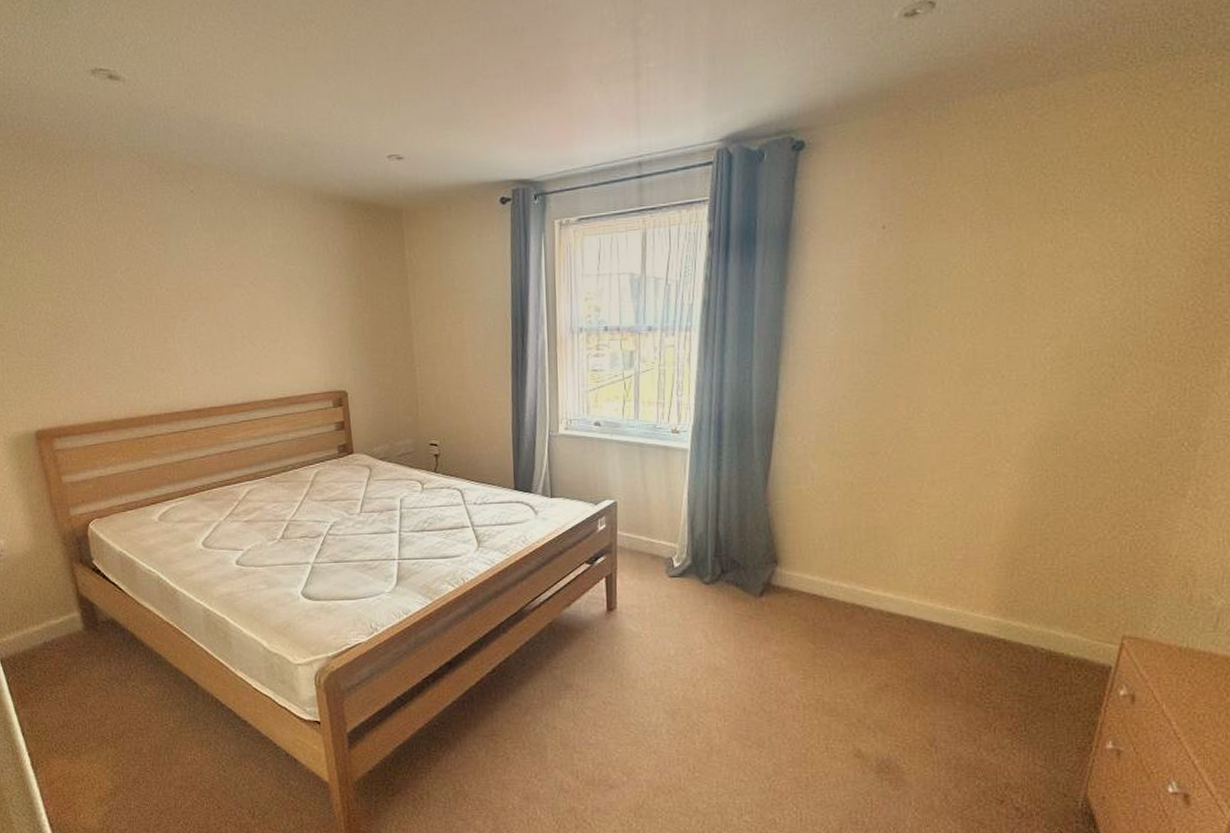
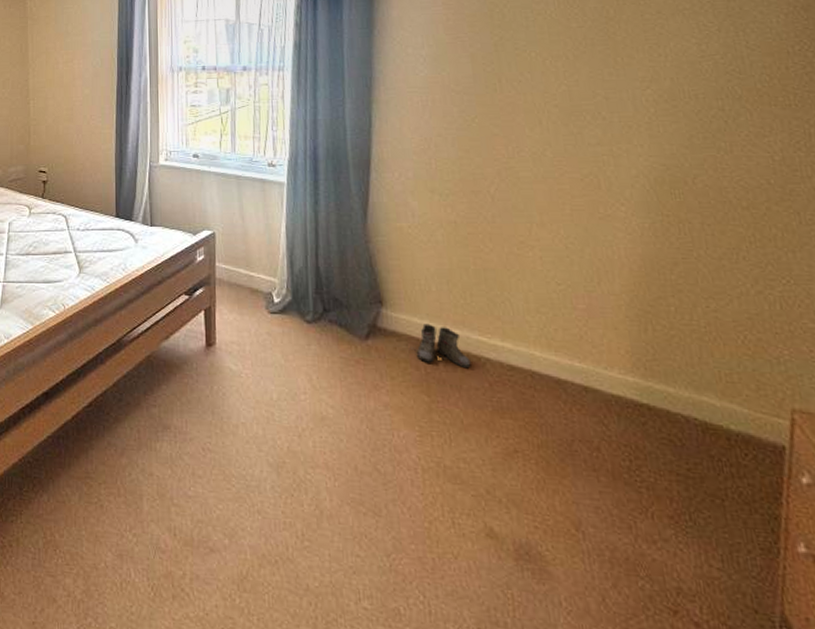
boots: none [801,579,855,618] -> present [411,323,471,369]

